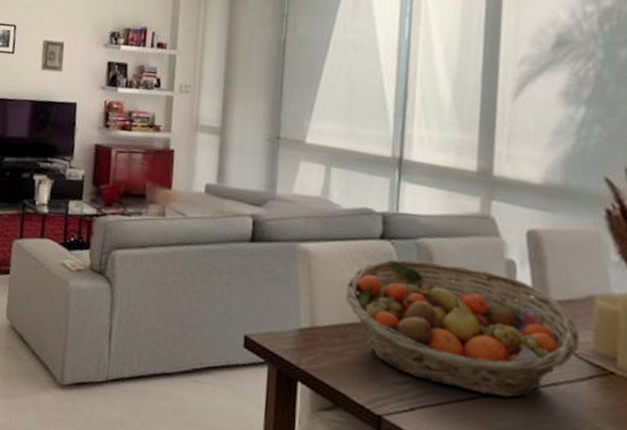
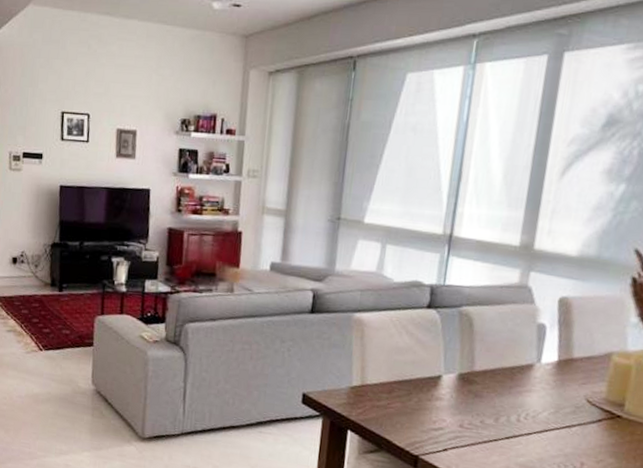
fruit basket: present [345,259,580,398] -> none [392,326,595,439]

